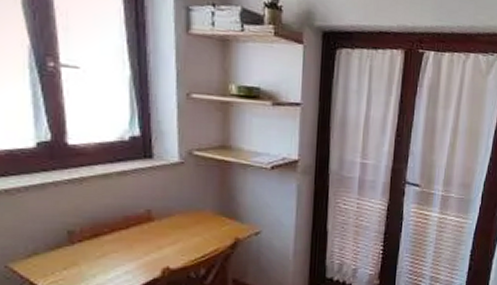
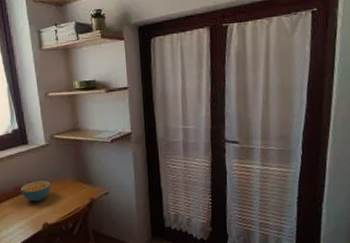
cereal bowl: none [133,210,181,238] -> present [20,180,51,202]

